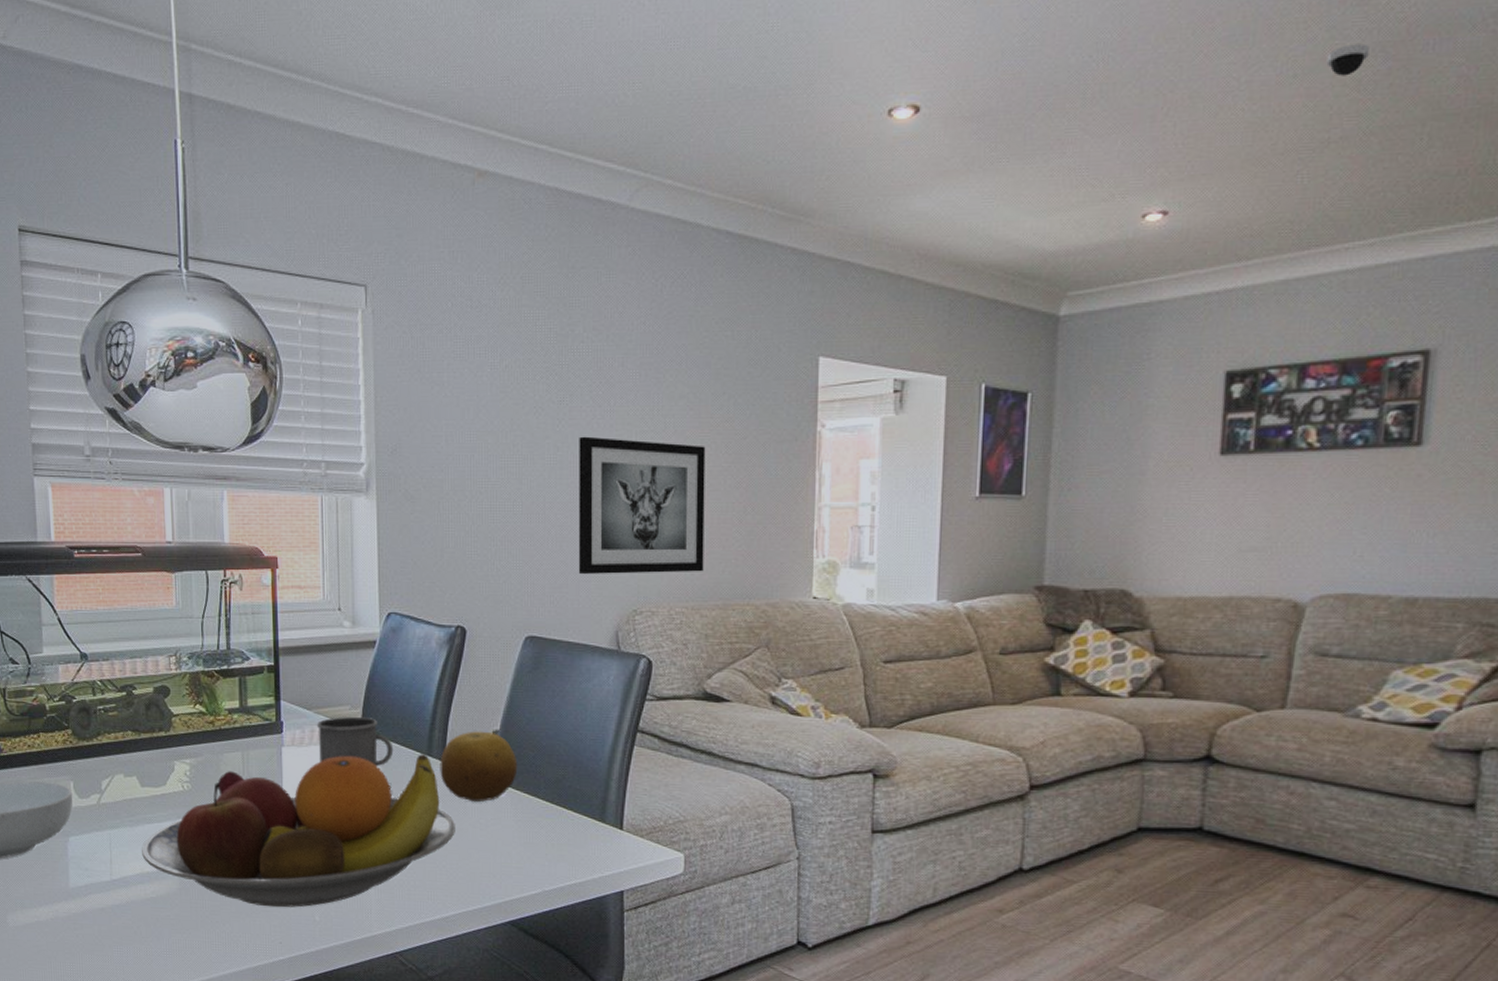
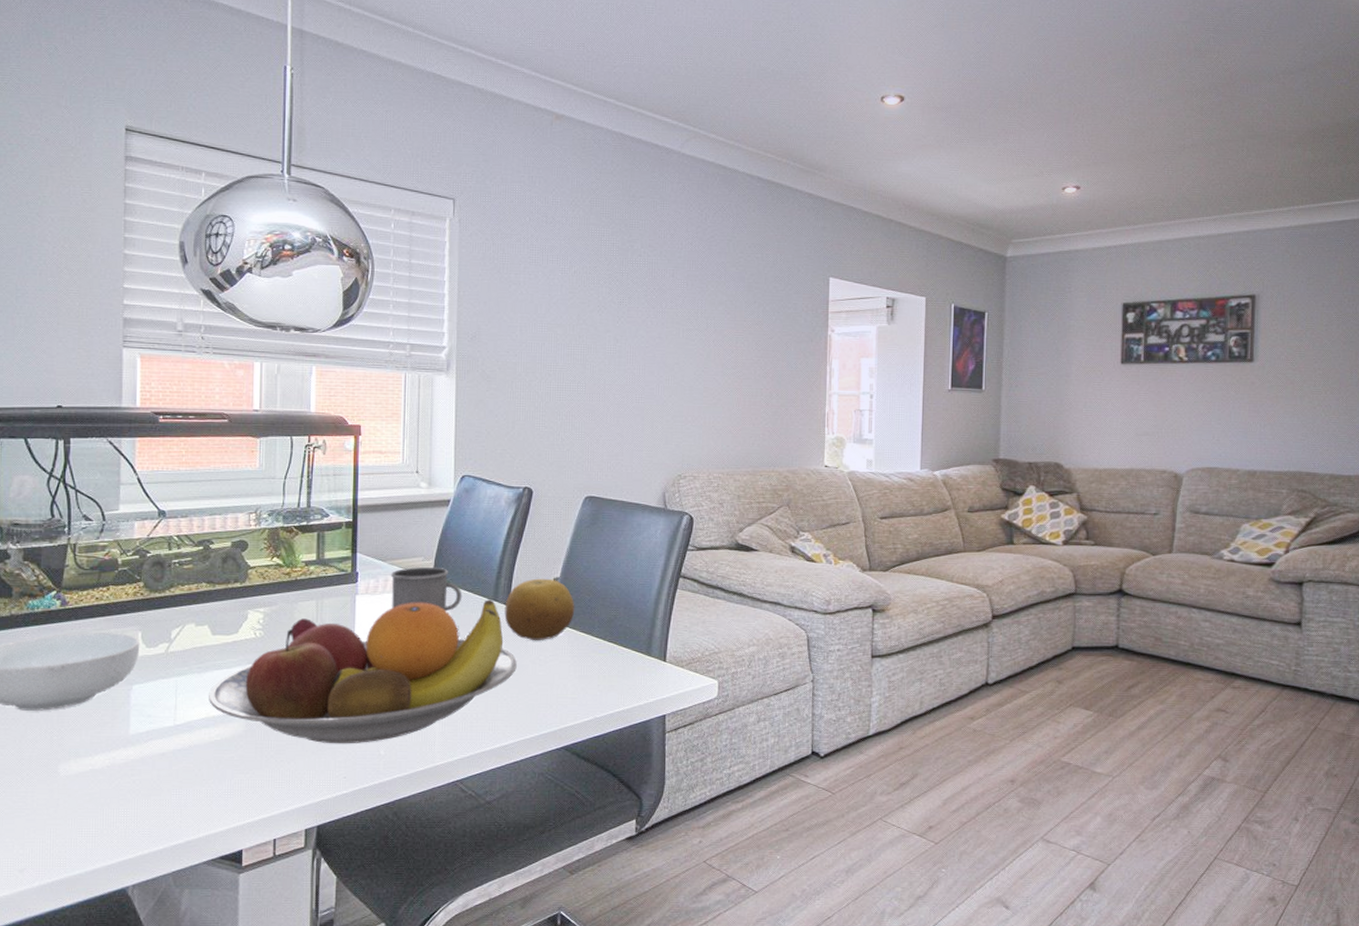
wall art: present [578,436,706,575] -> none [632,331,740,445]
dome security camera: present [1326,43,1370,77] -> none [1180,82,1207,104]

